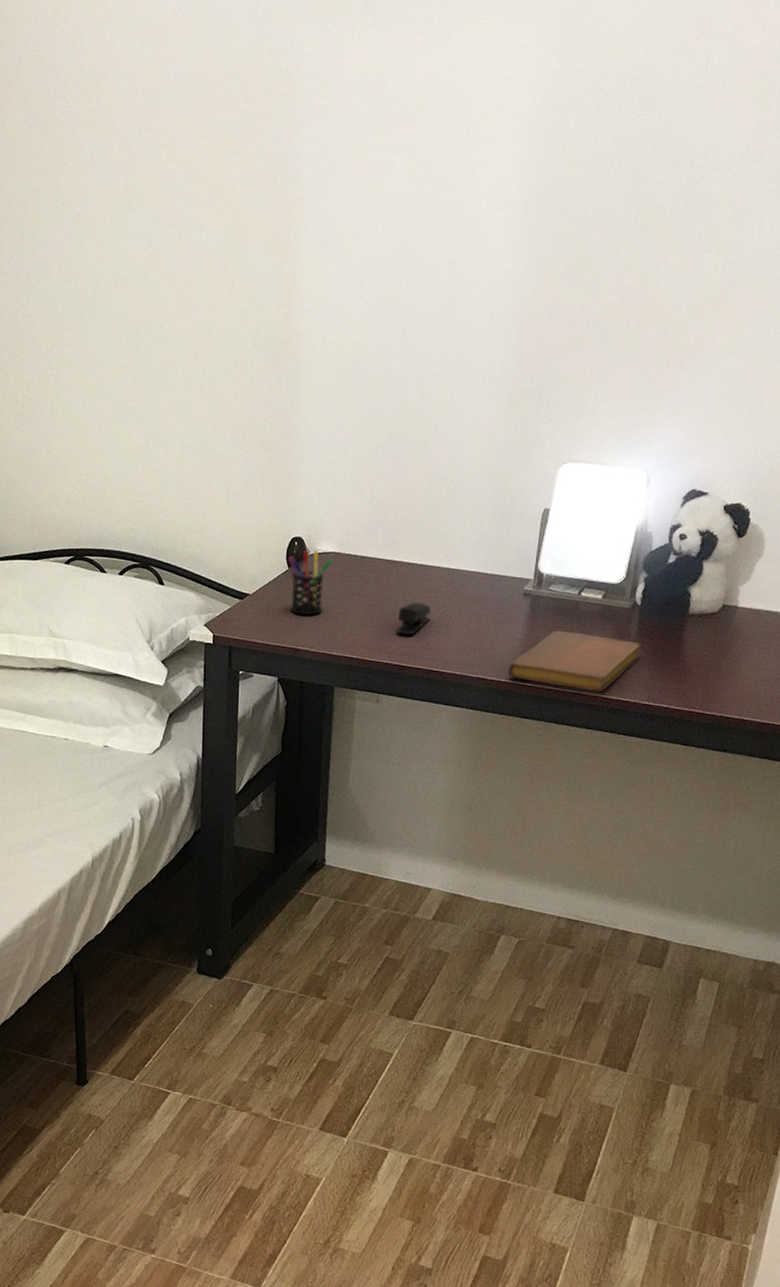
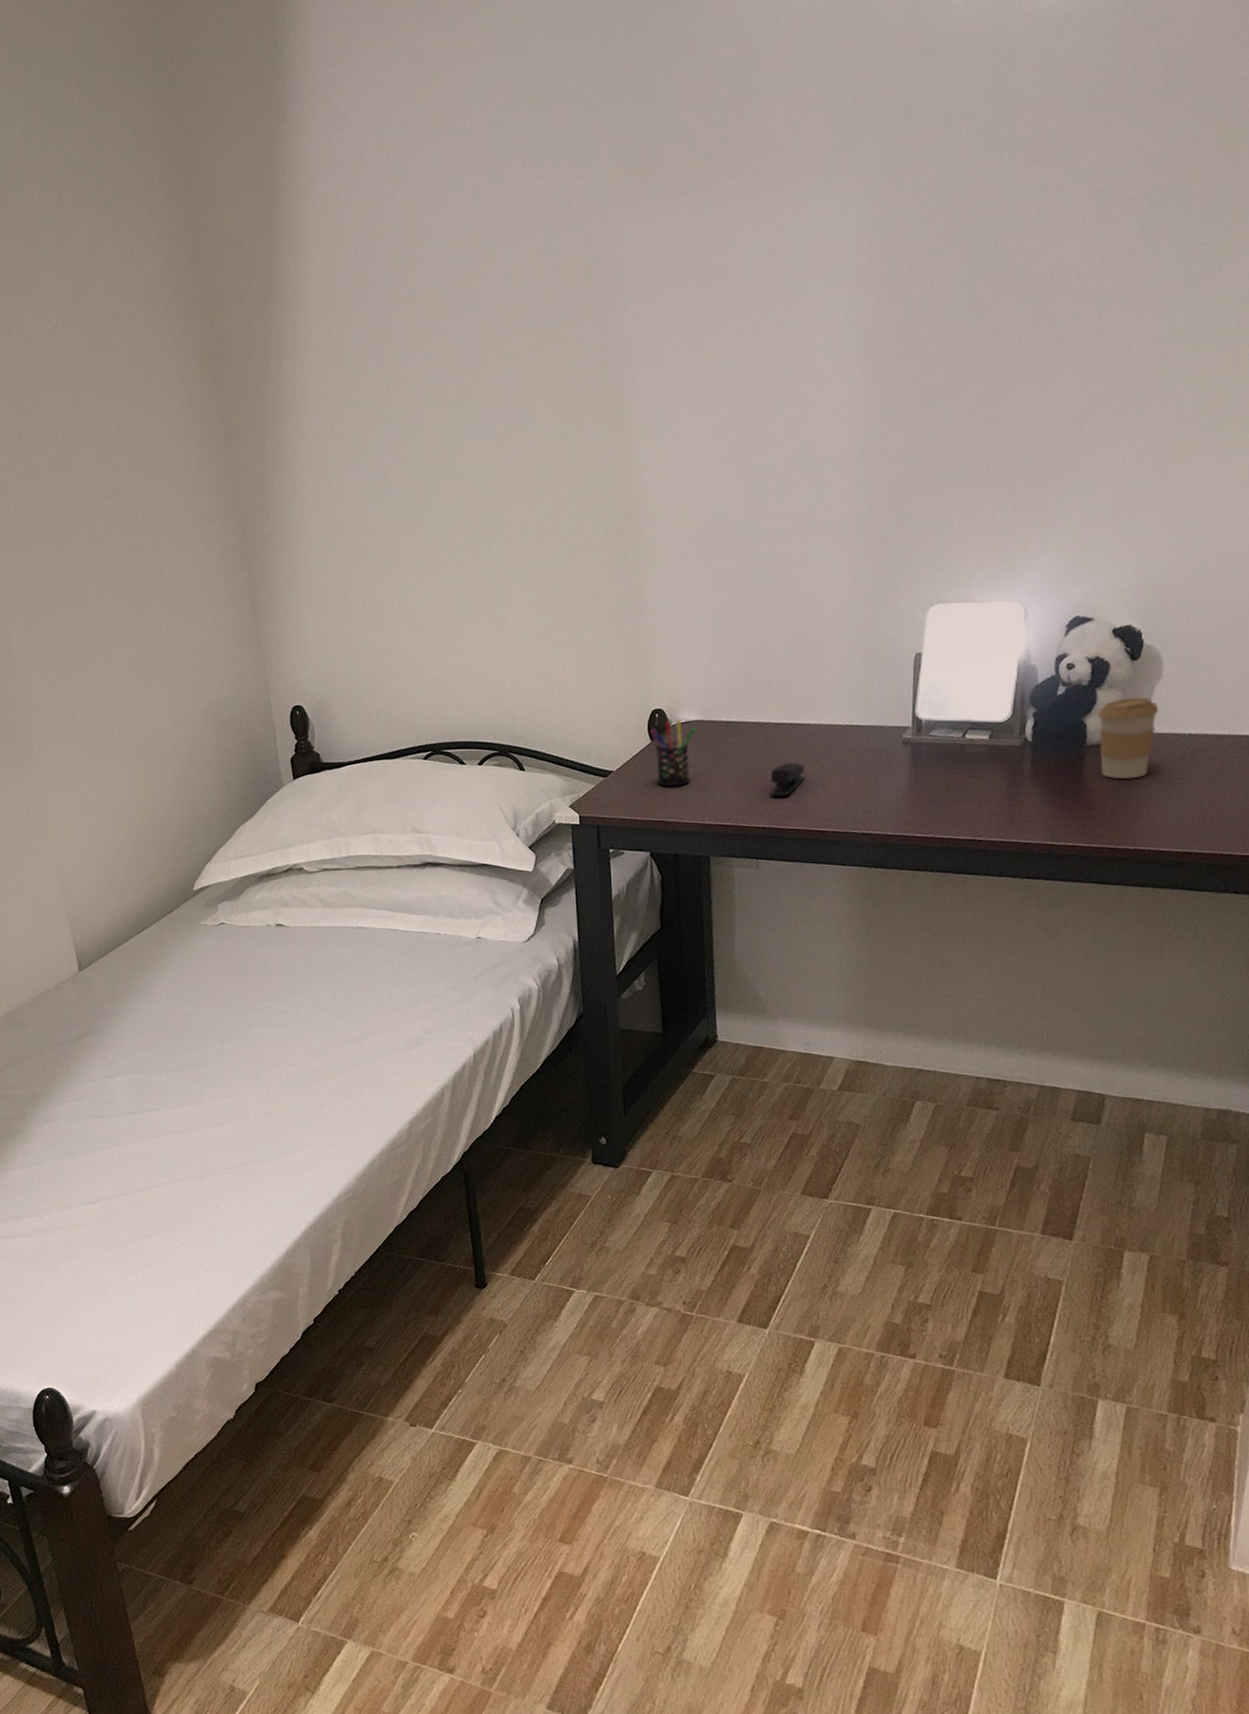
notebook: present [508,630,641,692] -> none [894,776,1038,836]
coffee cup: none [699,573,757,650] -> present [1097,697,1159,779]

